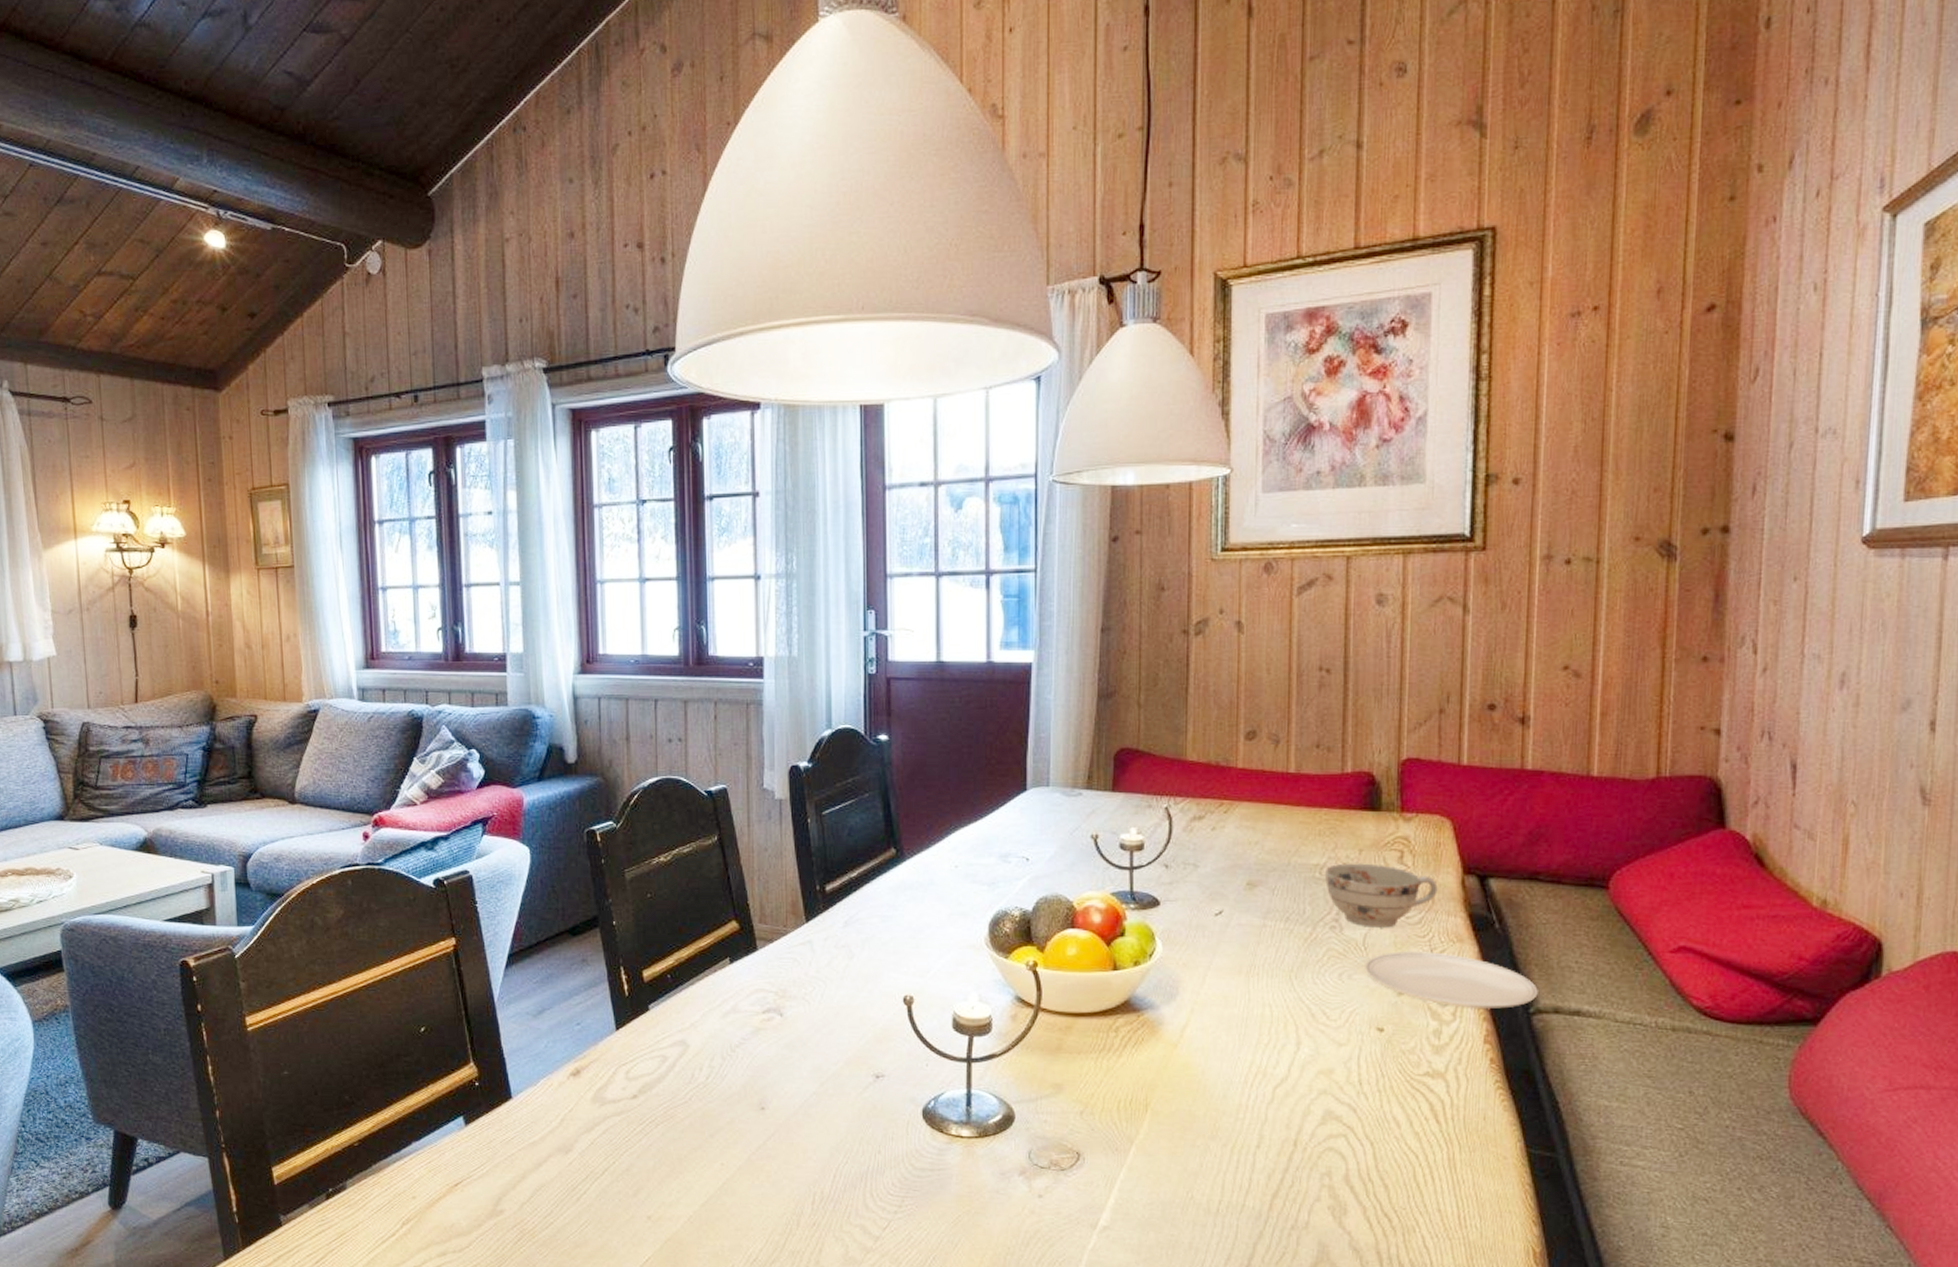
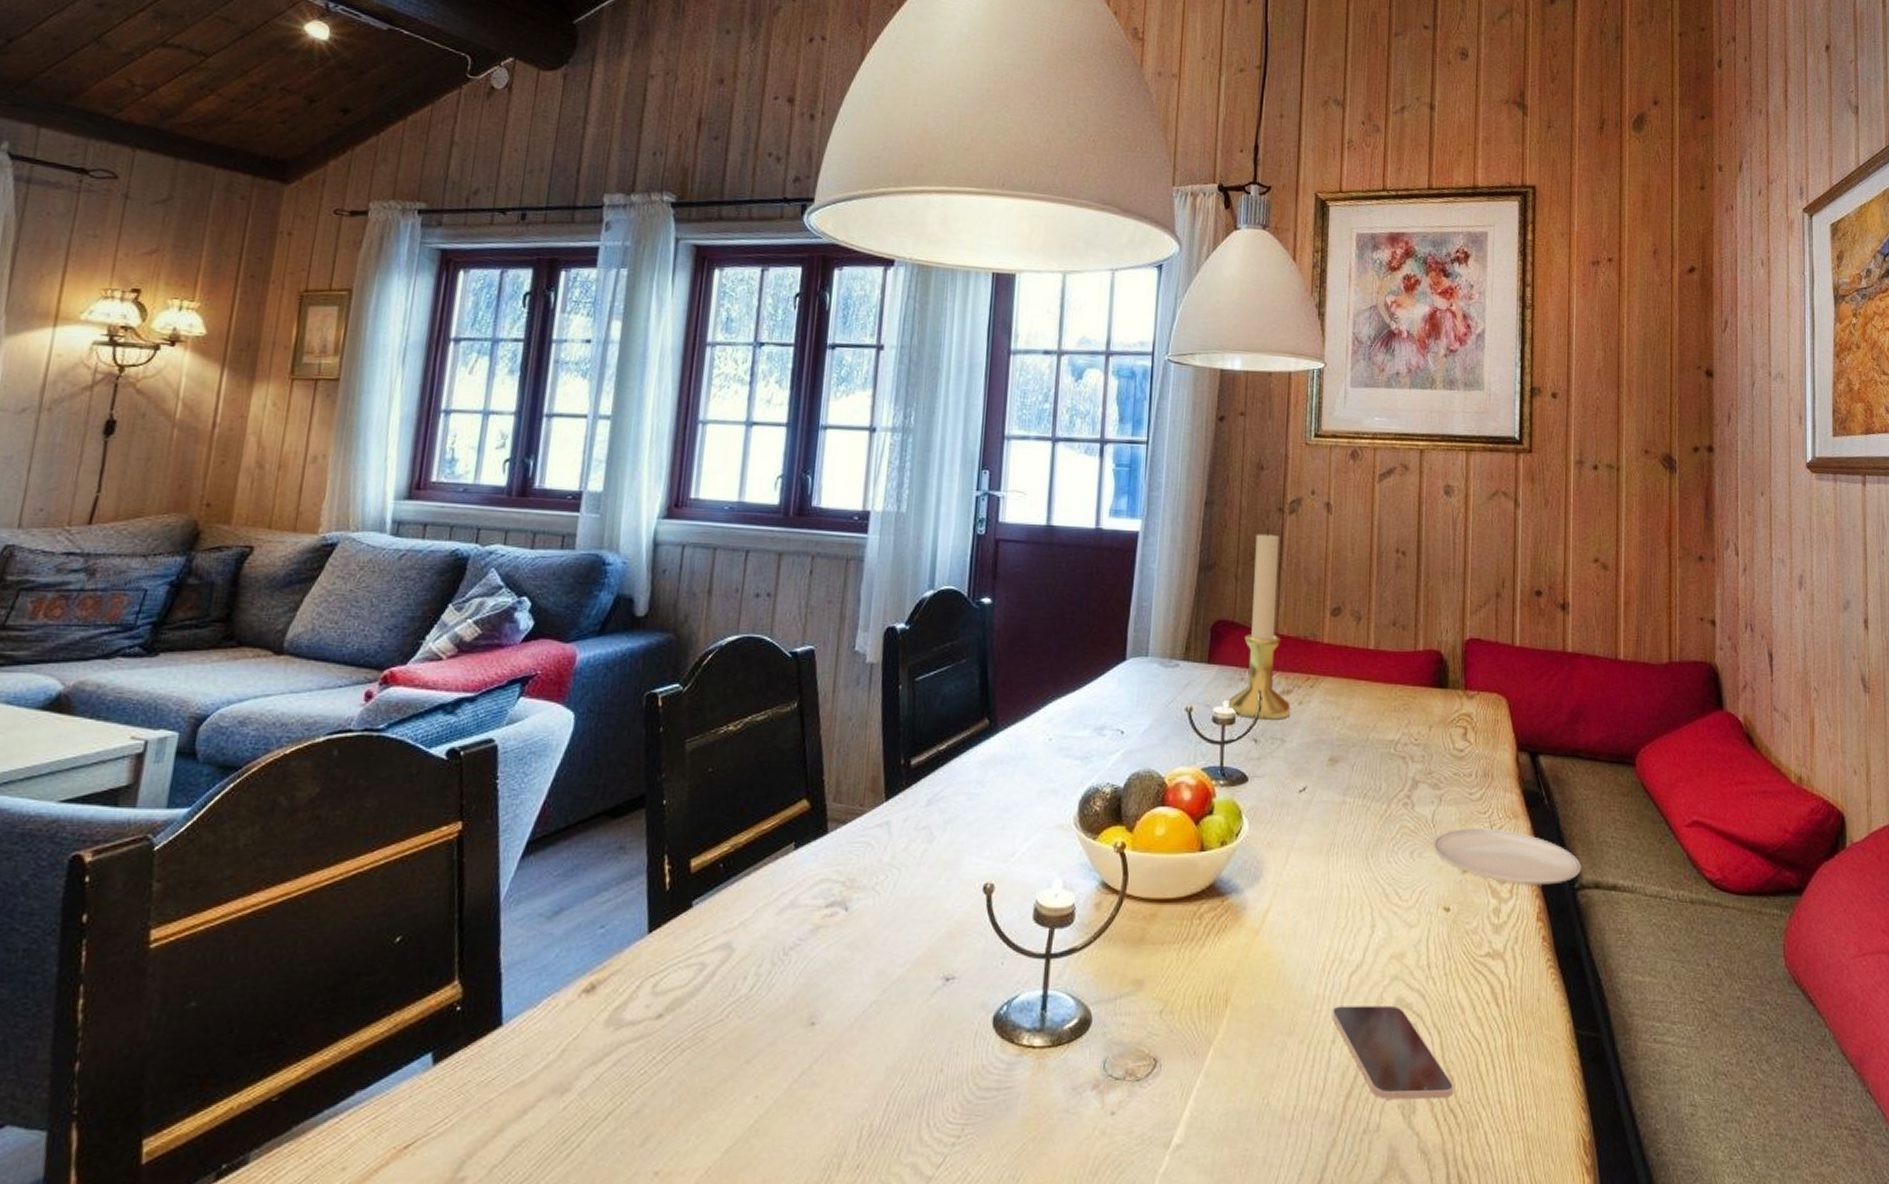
candle holder: none [1135,652,1204,847] -> present [1228,528,1291,721]
smartphone: none [1256,1115,1389,1203] -> present [1331,1005,1454,1099]
teacup: present [1325,863,1438,928] -> none [1399,739,1496,804]

